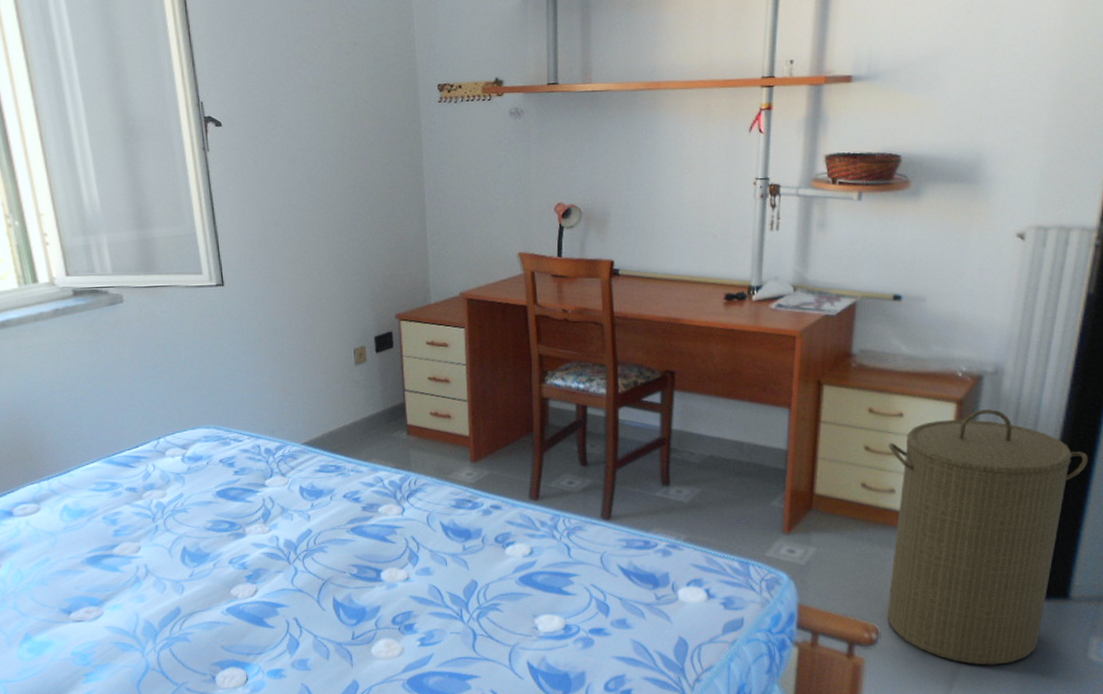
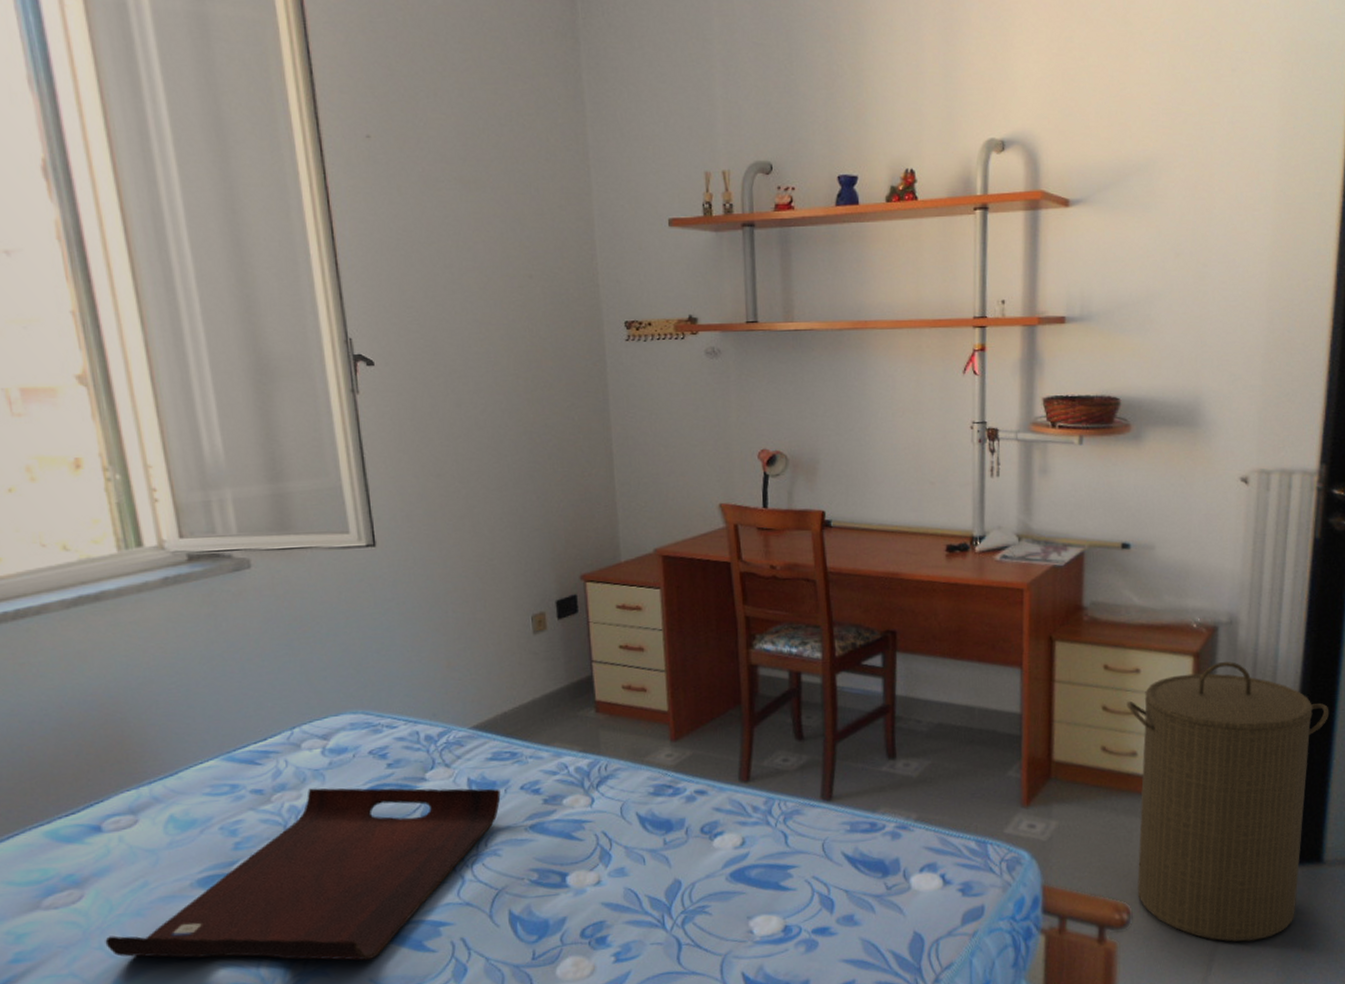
serving tray: none [18,488,327,631] -> present [105,788,501,961]

